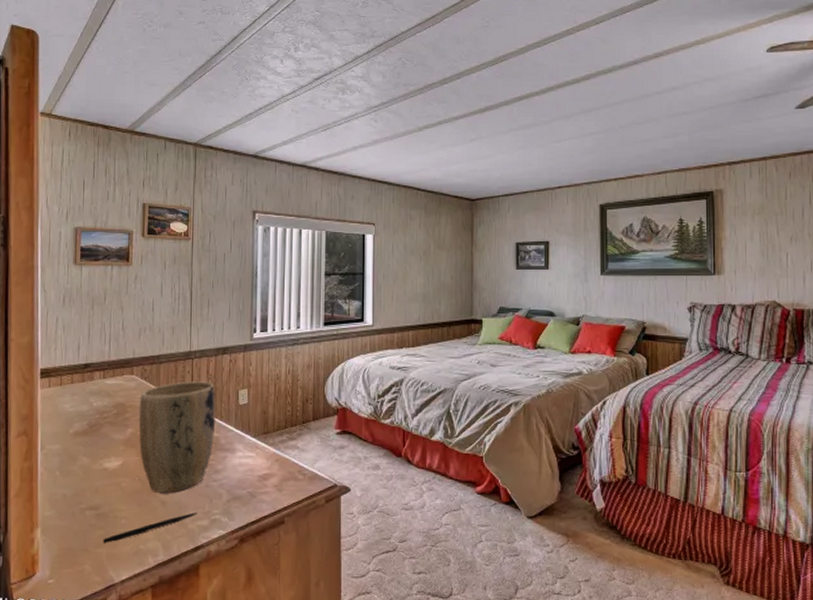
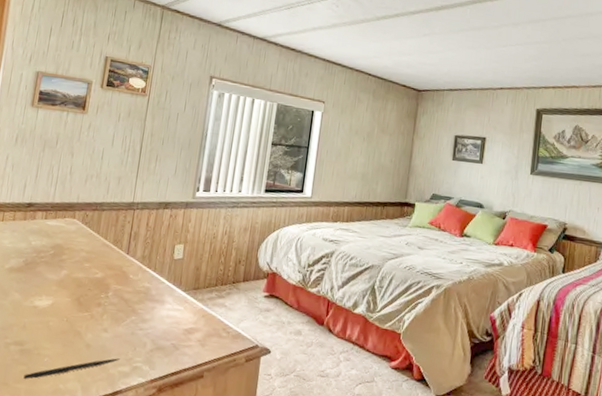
plant pot: present [138,381,216,493] -> none [71,230,153,337]

